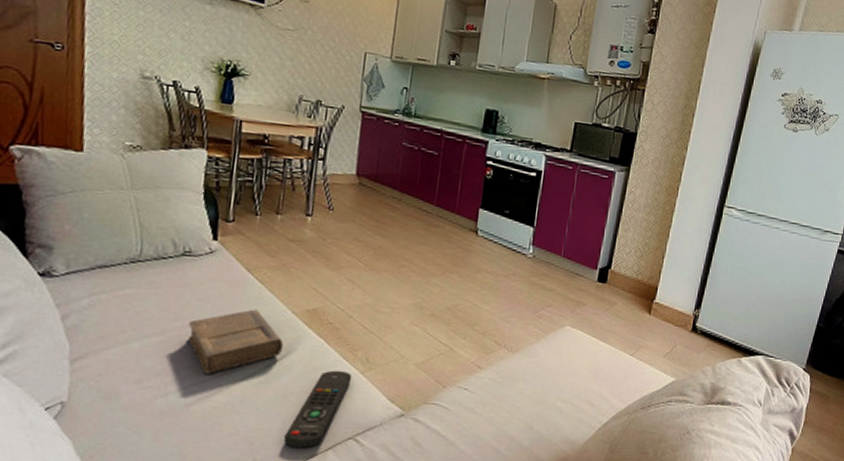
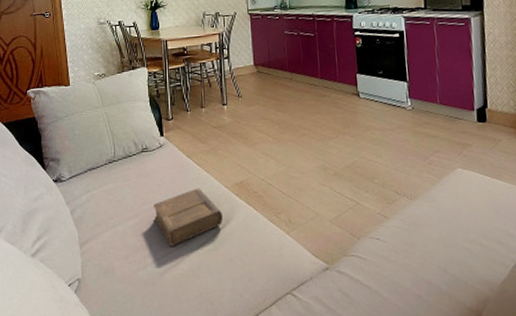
remote control: present [284,370,352,447] -> none [236,232,280,304]

